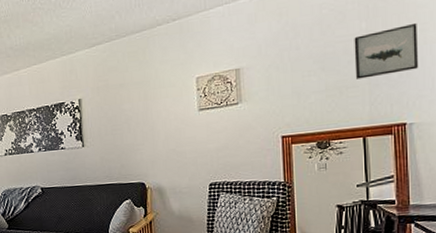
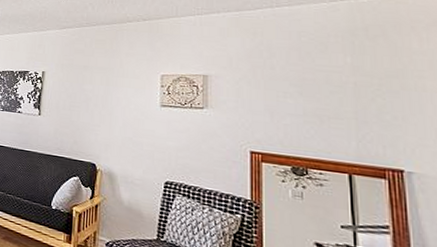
wall art: present [354,22,418,79] -> none [337,68,416,116]

